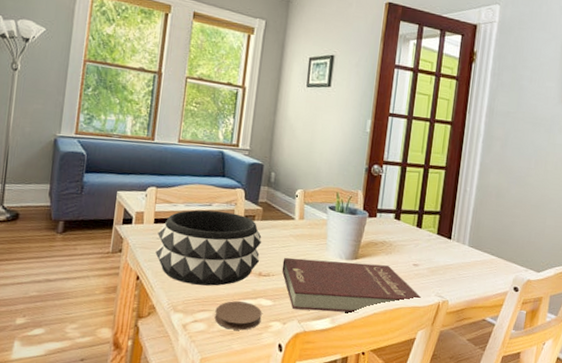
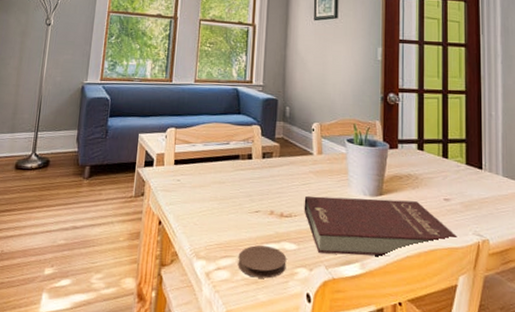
decorative bowl: present [155,210,262,286] -> none [176,148,281,230]

